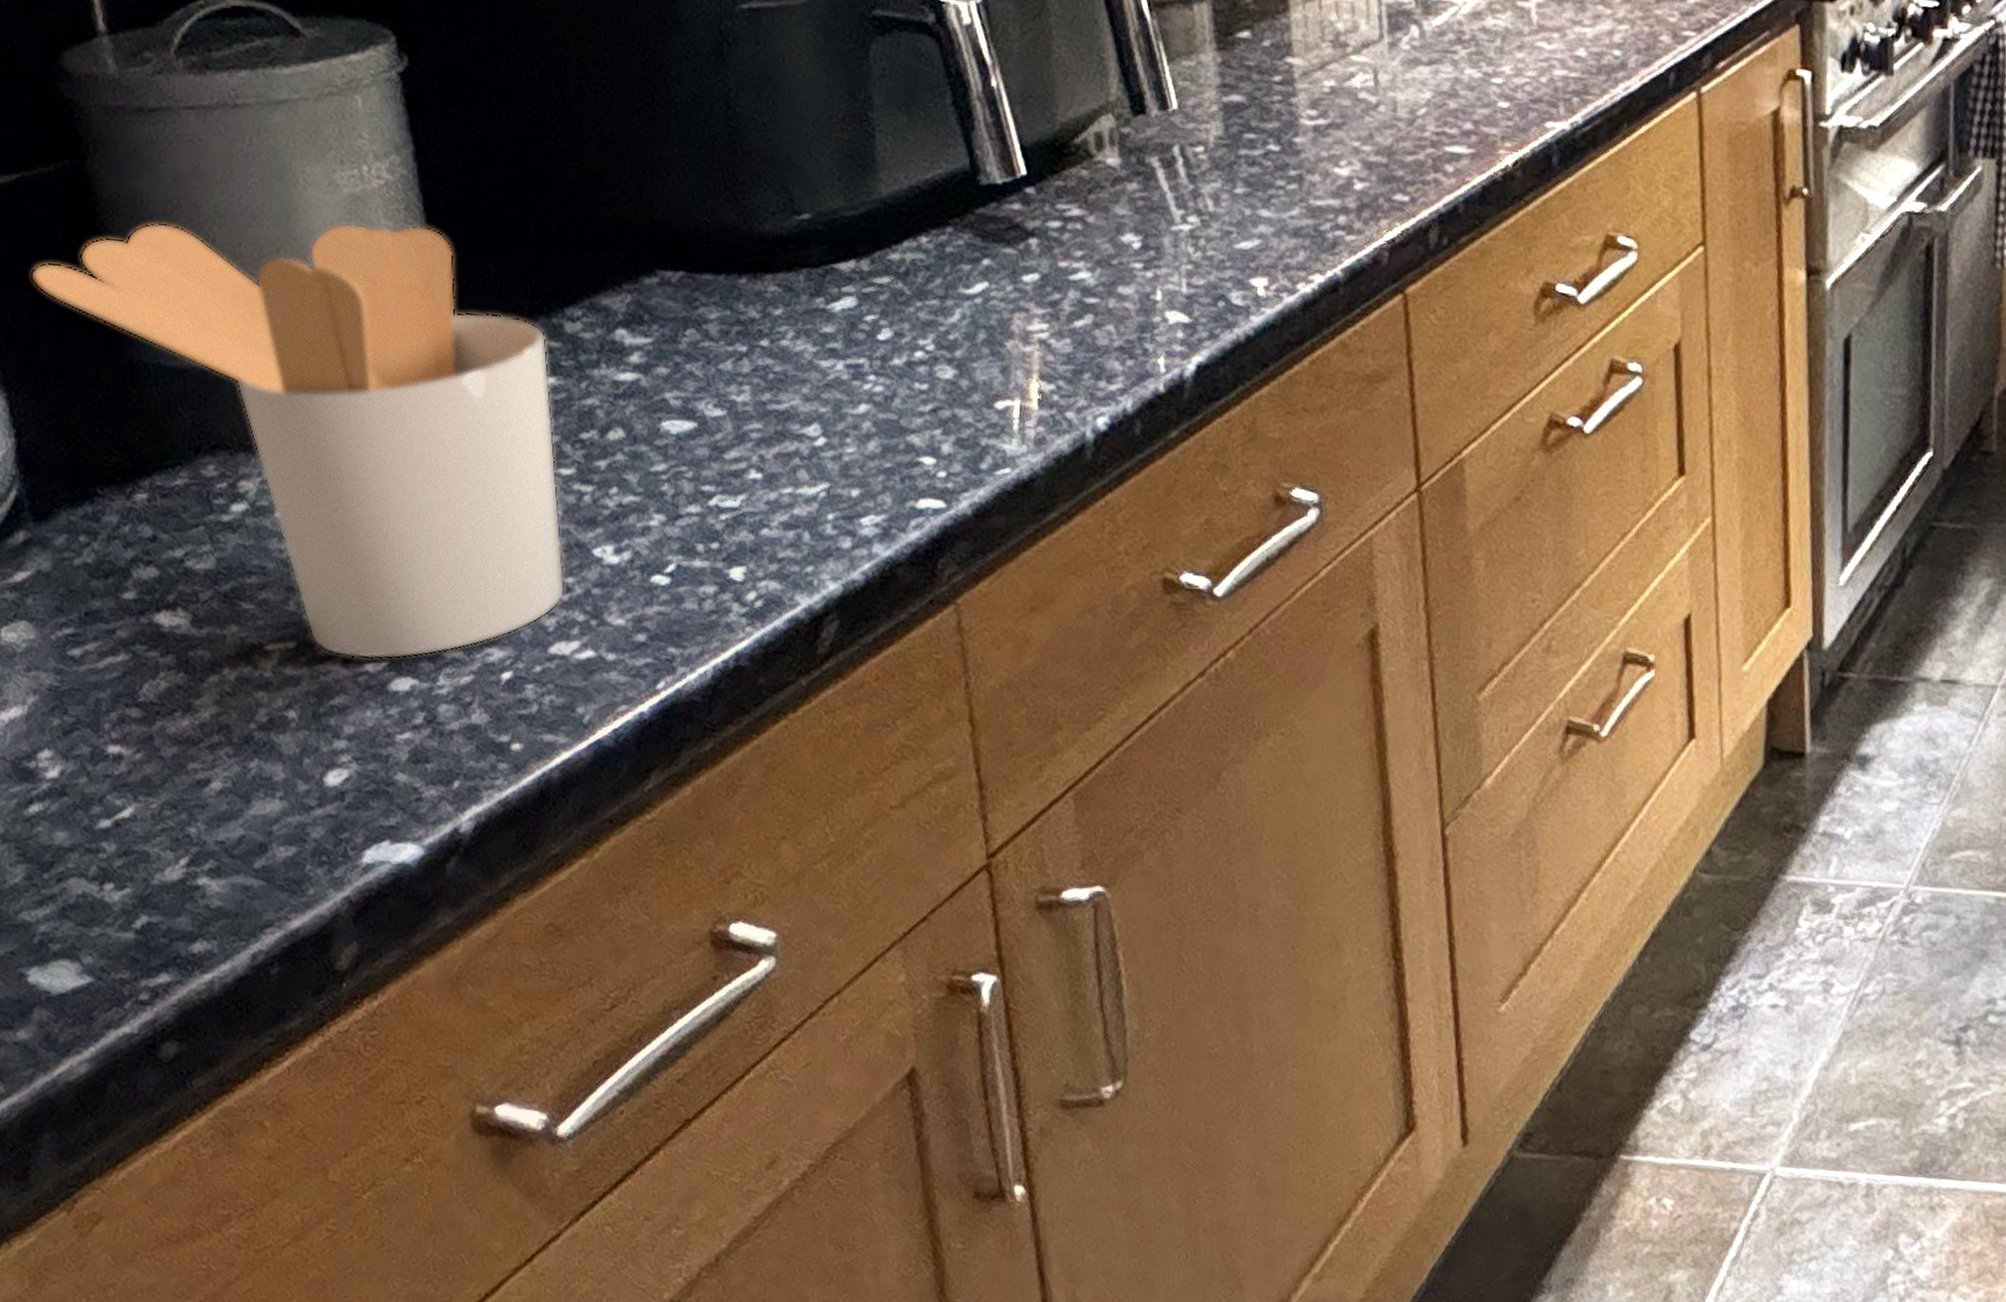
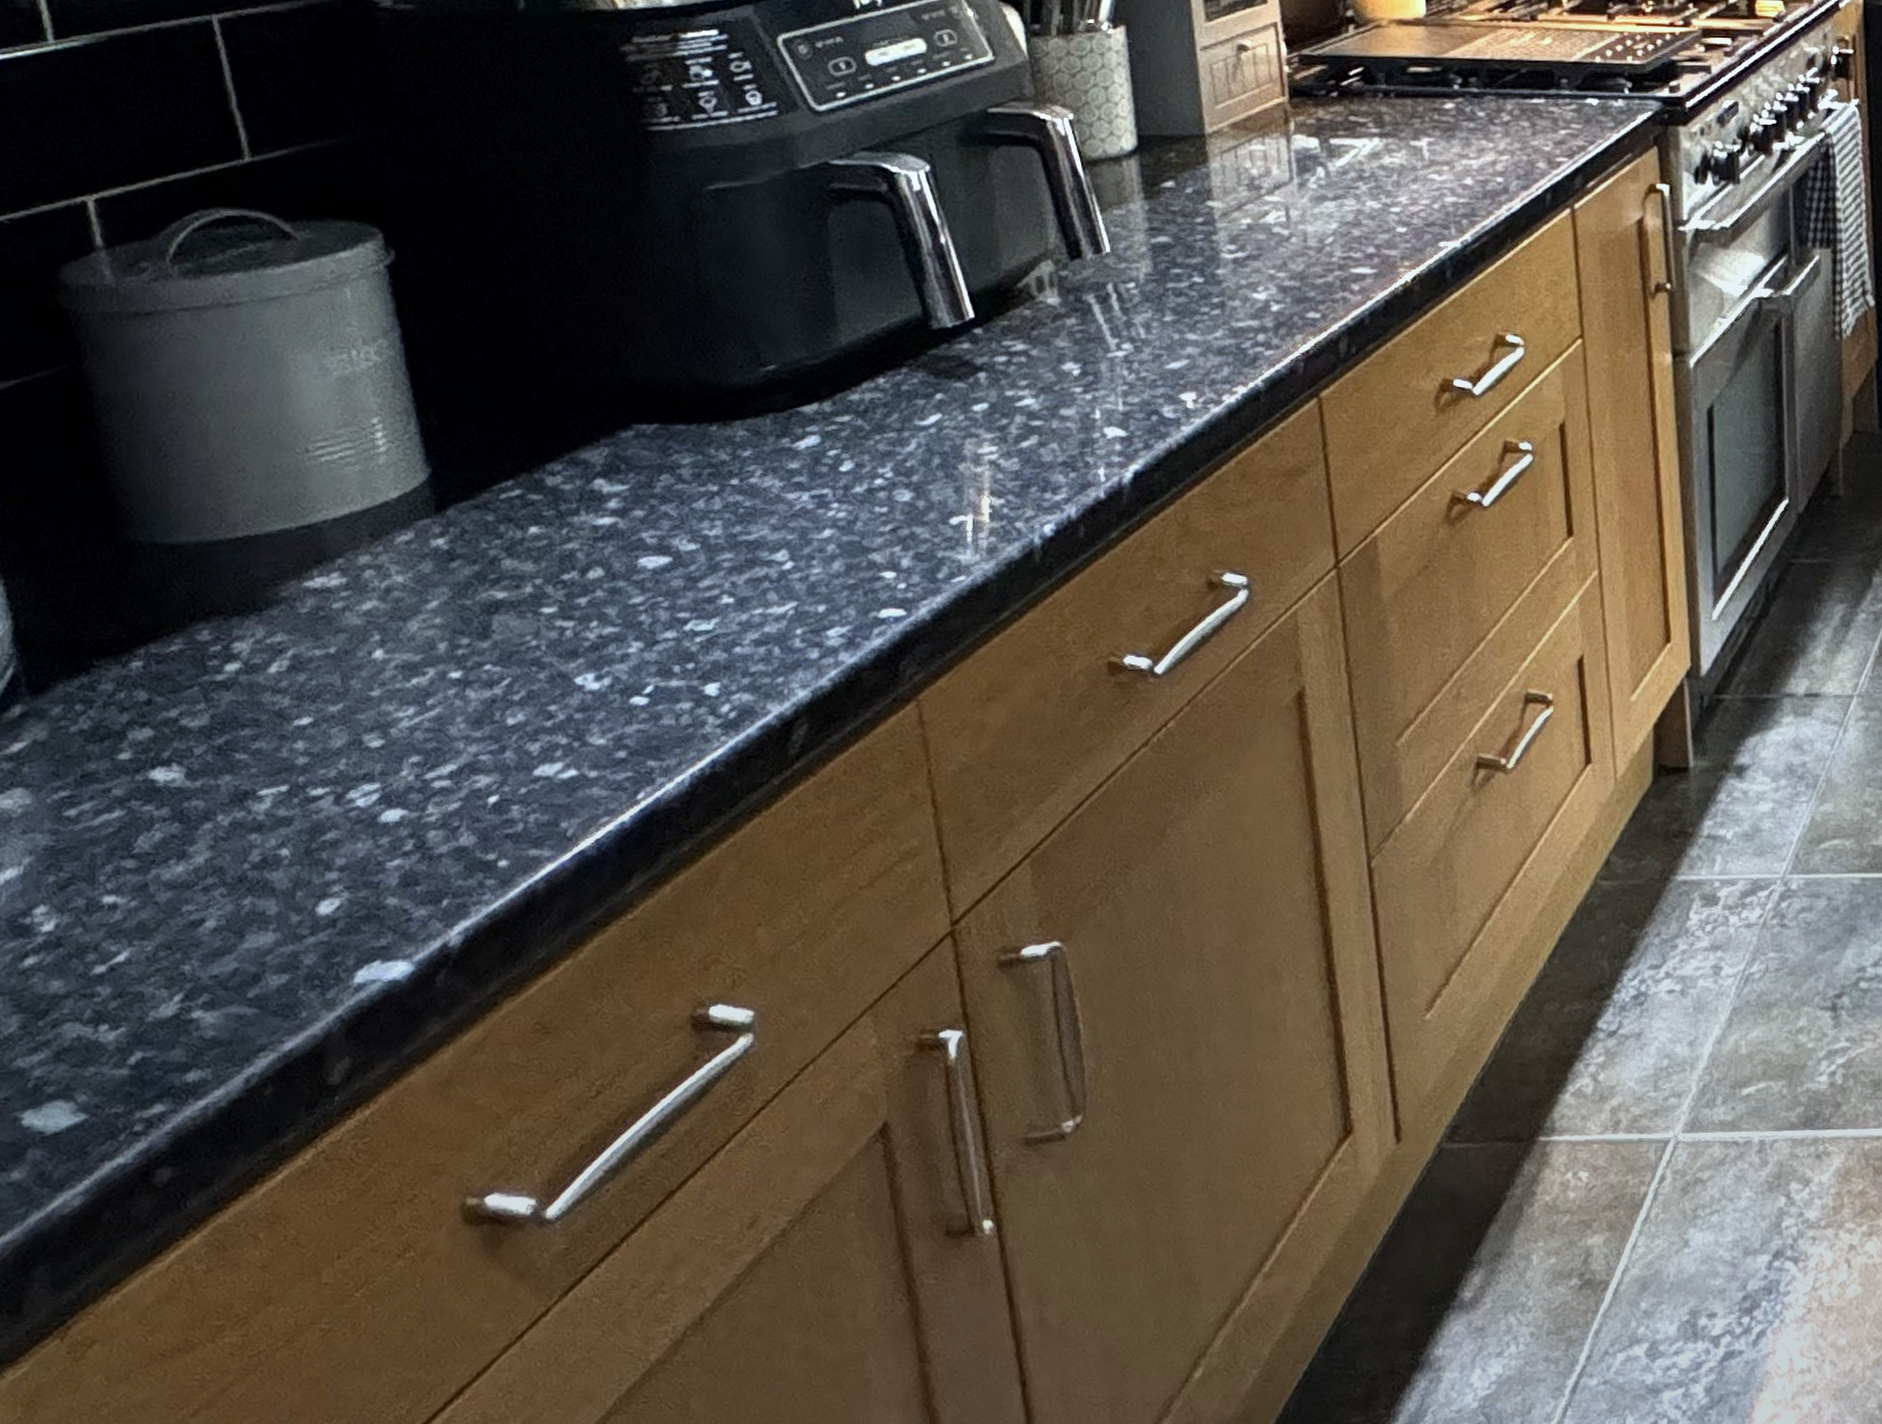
utensil holder: present [30,222,565,660] -> none [28,400,549,796]

